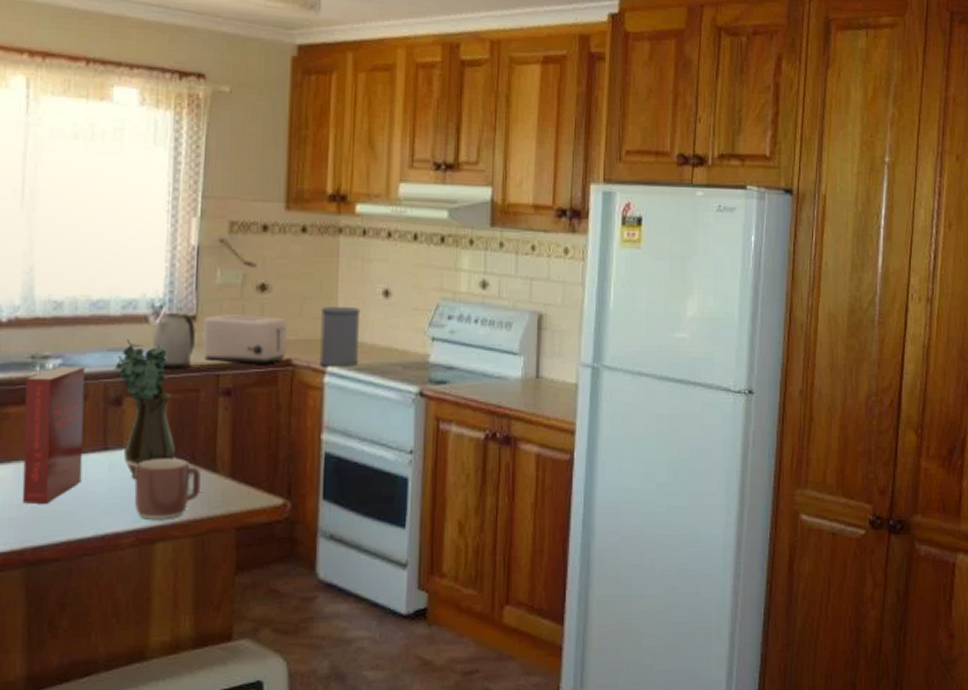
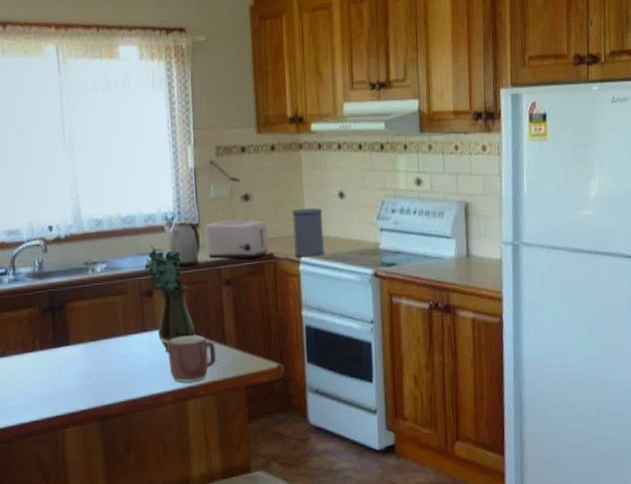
book: present [22,367,86,504] -> none [83,269,131,374]

